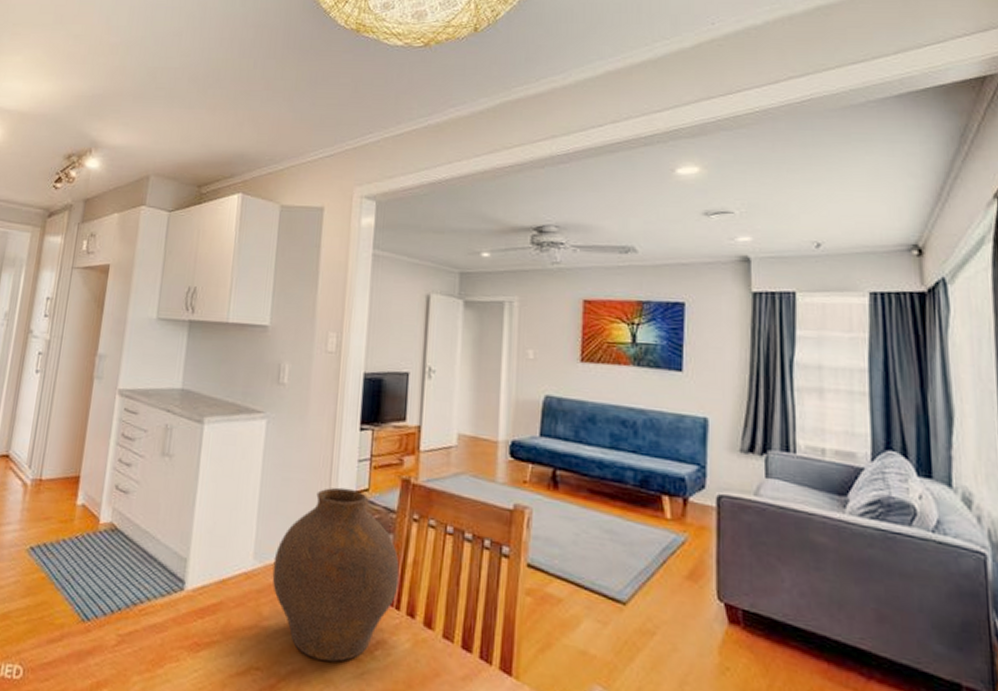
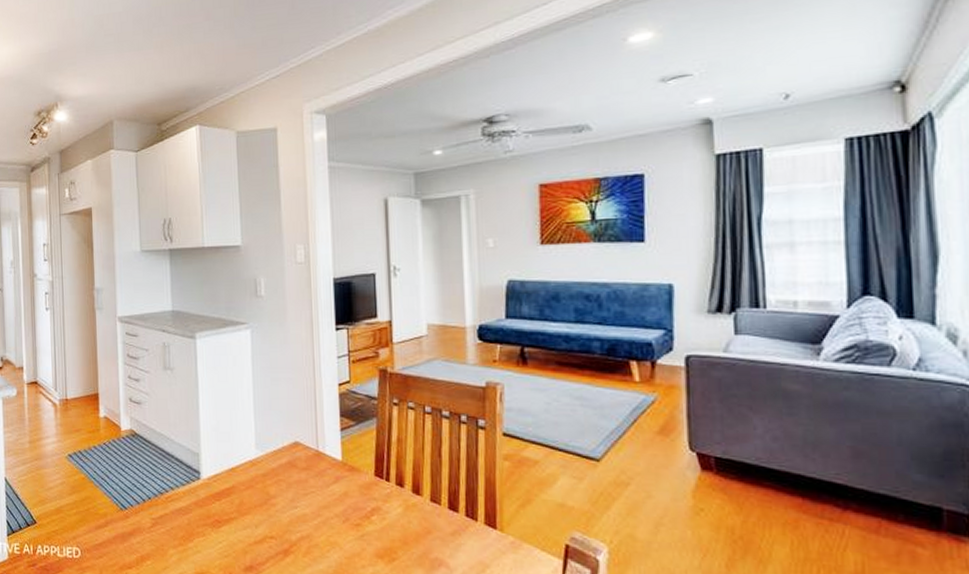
vase: present [272,487,400,662] -> none [273,382,386,528]

